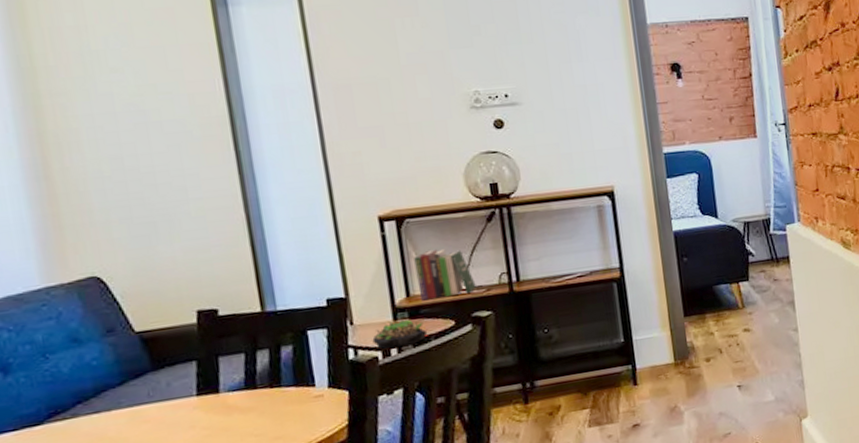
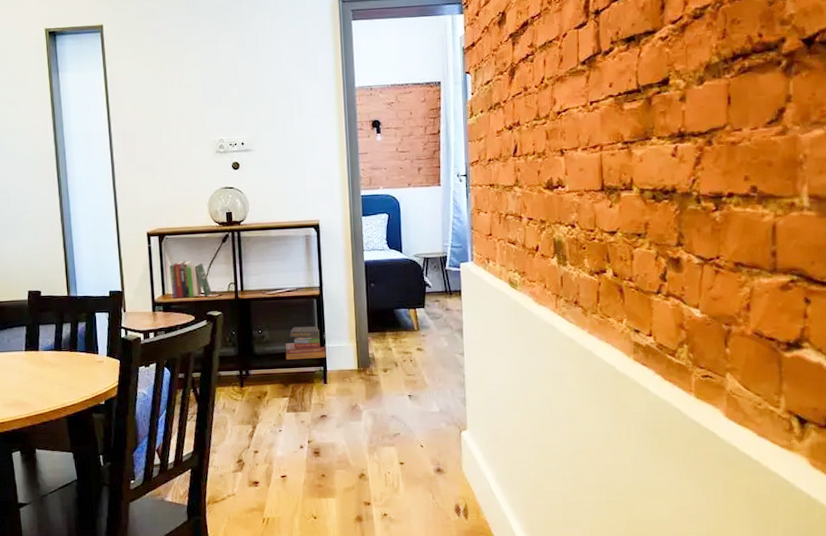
succulent plant: present [372,319,428,349] -> none [138,311,175,332]
books: none [580,316,635,362] -> present [285,326,327,360]

